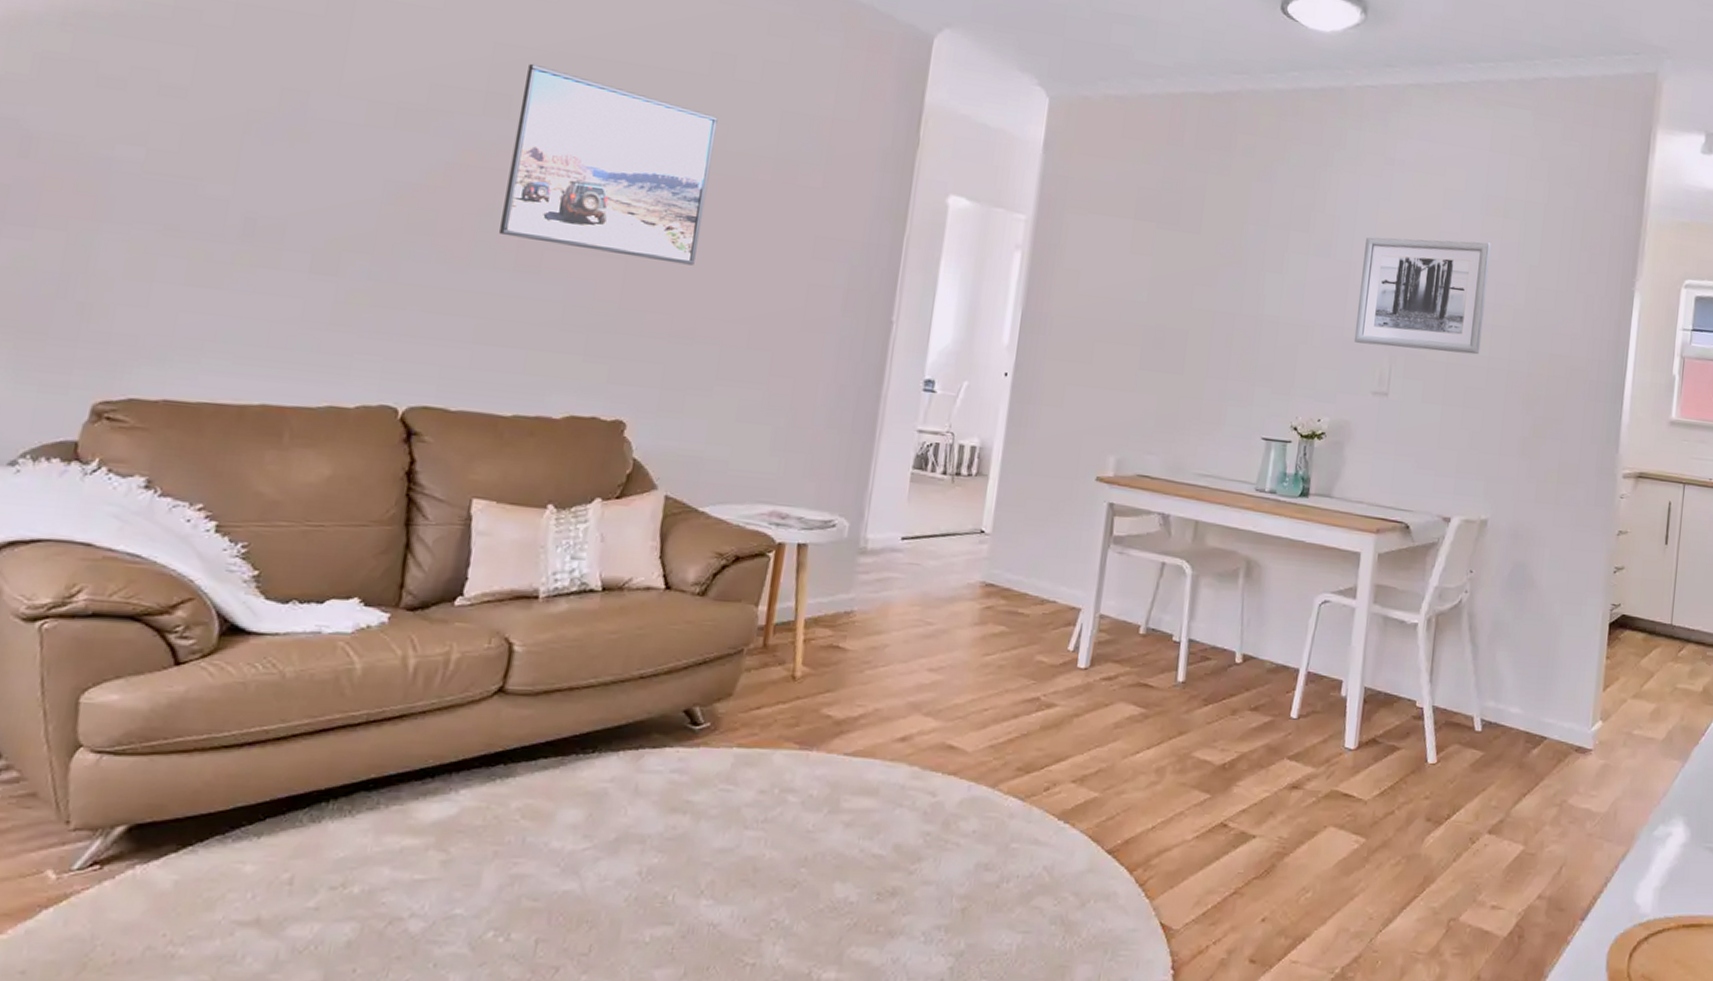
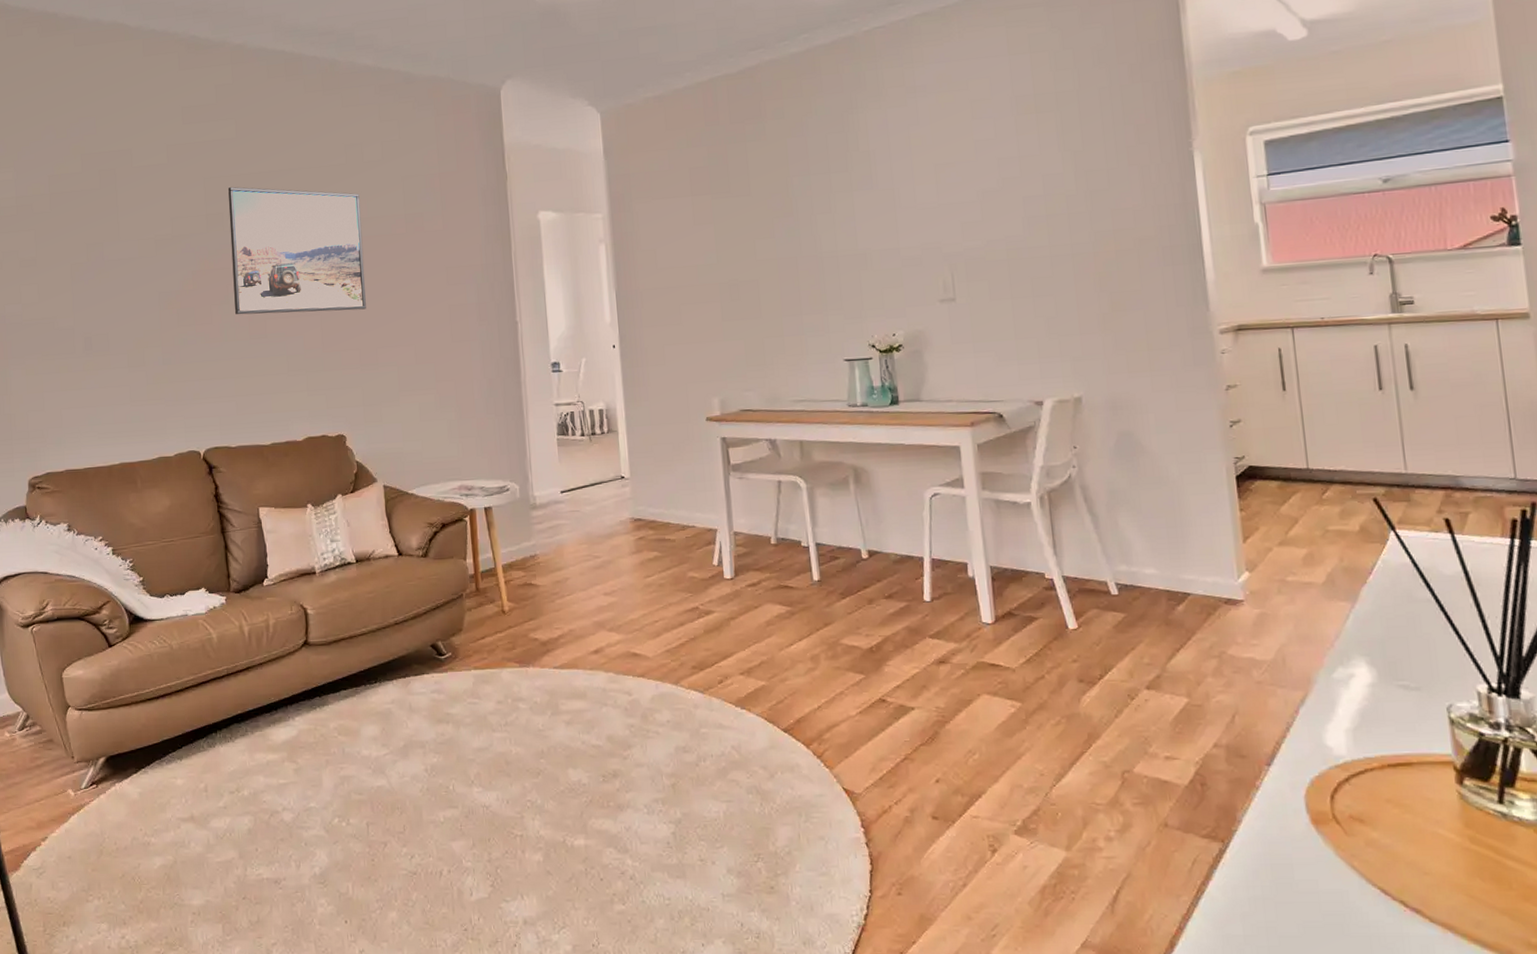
wall art: present [1353,237,1491,355] -> none [904,140,1039,259]

